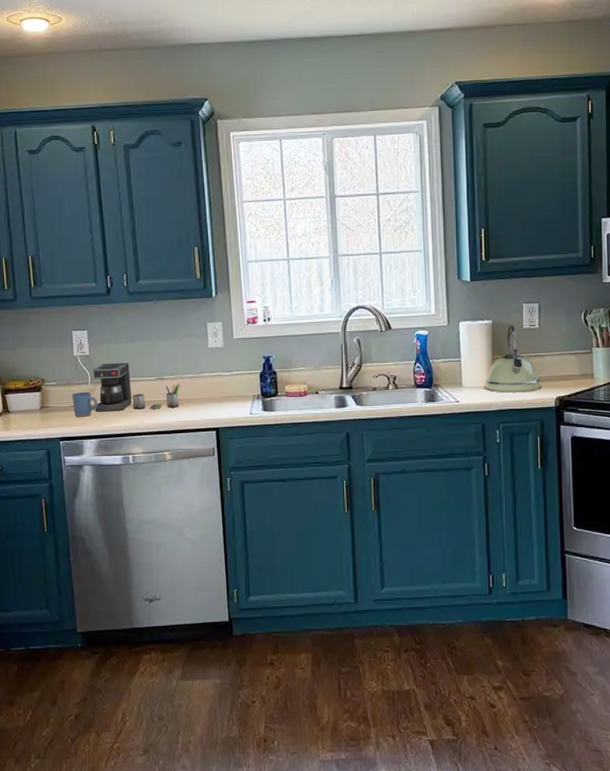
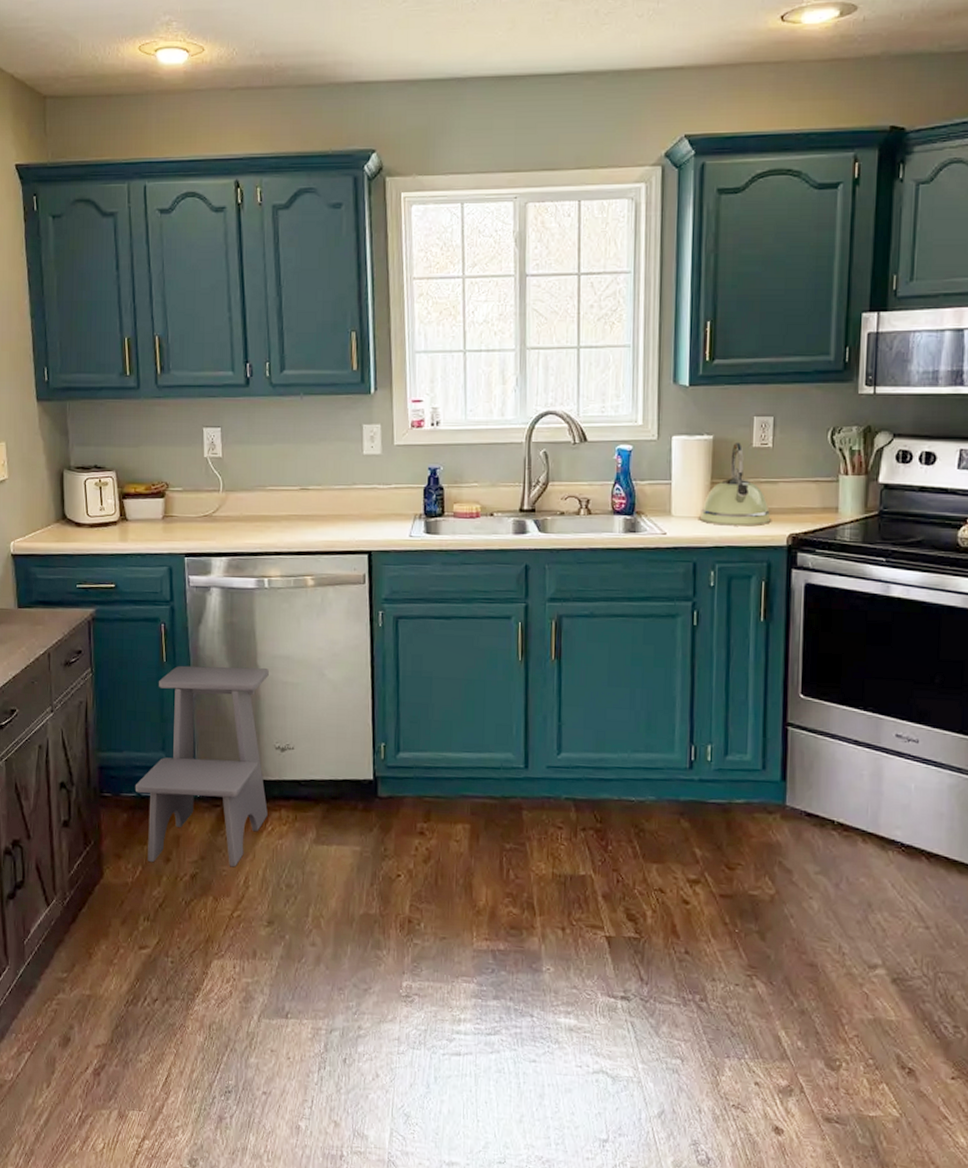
step stool: none [23,532,140,707] -> present [135,665,269,868]
mug: present [72,391,98,417] -> none [200,500,230,530]
coffee maker: present [92,362,181,412] -> none [224,467,329,526]

